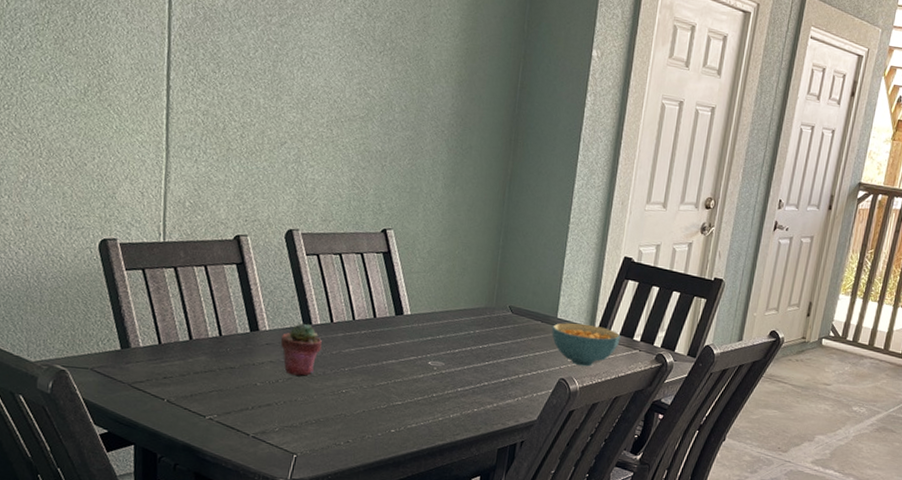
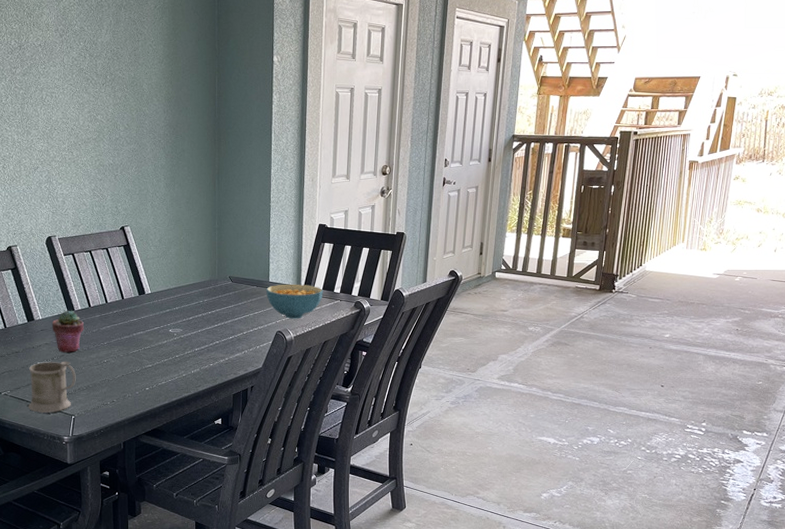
mug: none [239,384,305,448] -> present [29,361,76,413]

